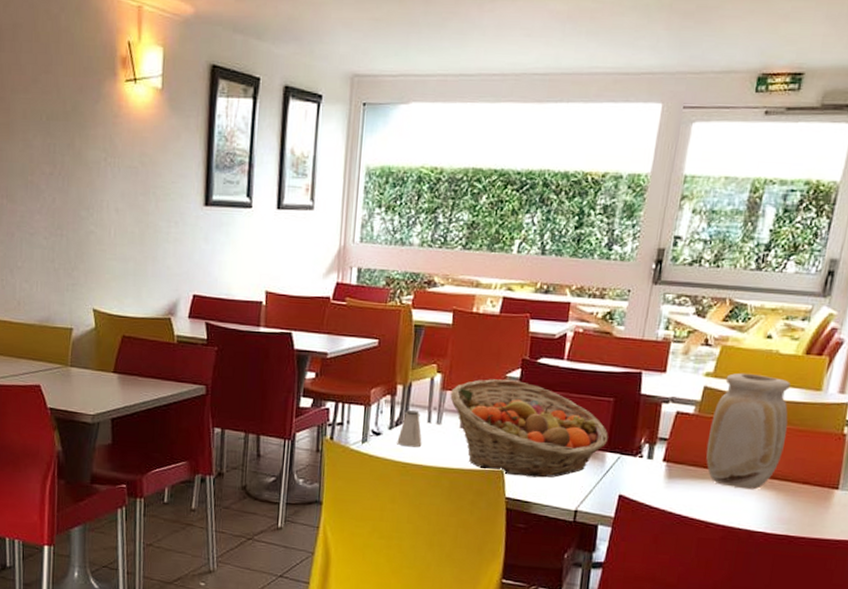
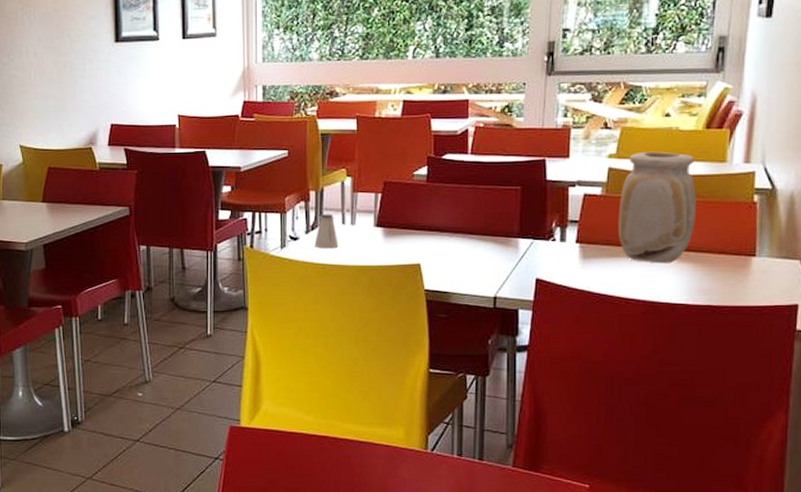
fruit basket: present [450,379,608,478] -> none [361,177,519,268]

